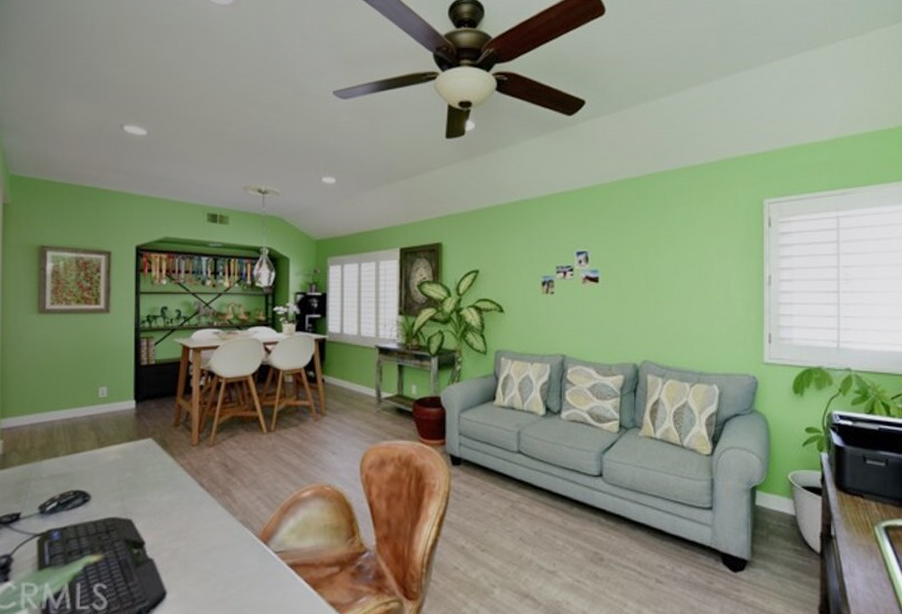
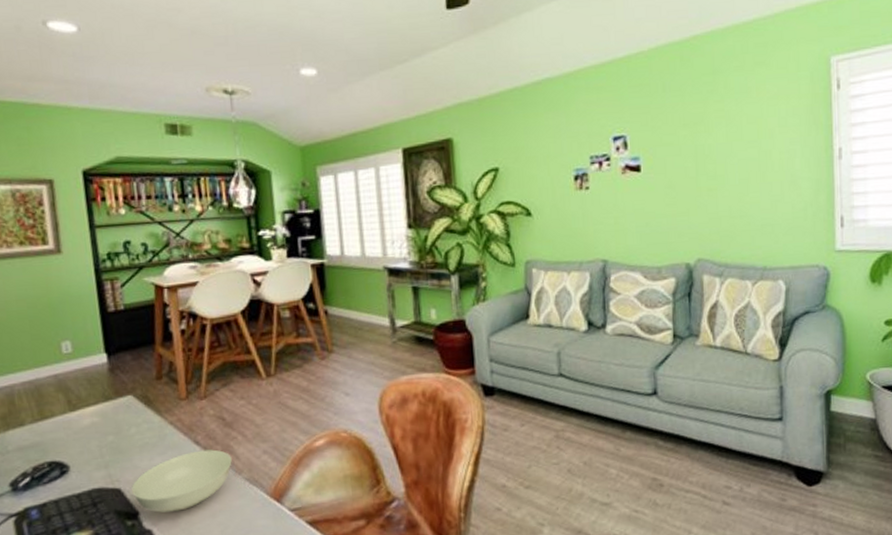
bowl: none [141,492,230,545] -> present [132,449,232,513]

